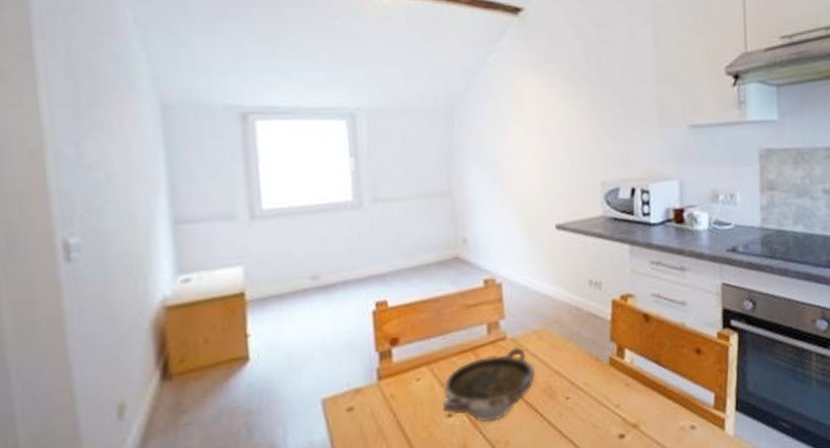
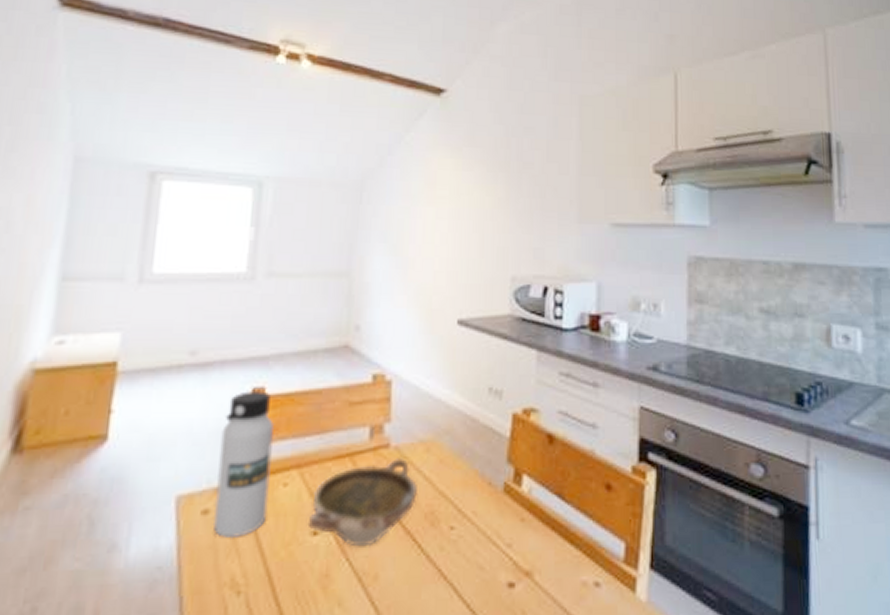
water bottle: none [353,303,406,428] -> present [212,389,275,539]

